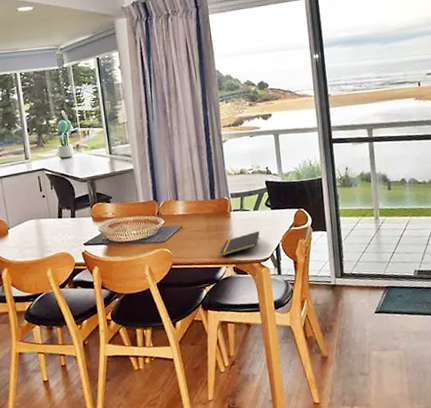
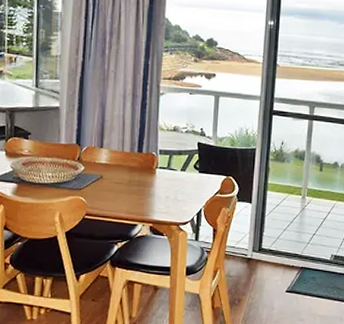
notepad: present [220,230,260,257] -> none [139,192,183,214]

